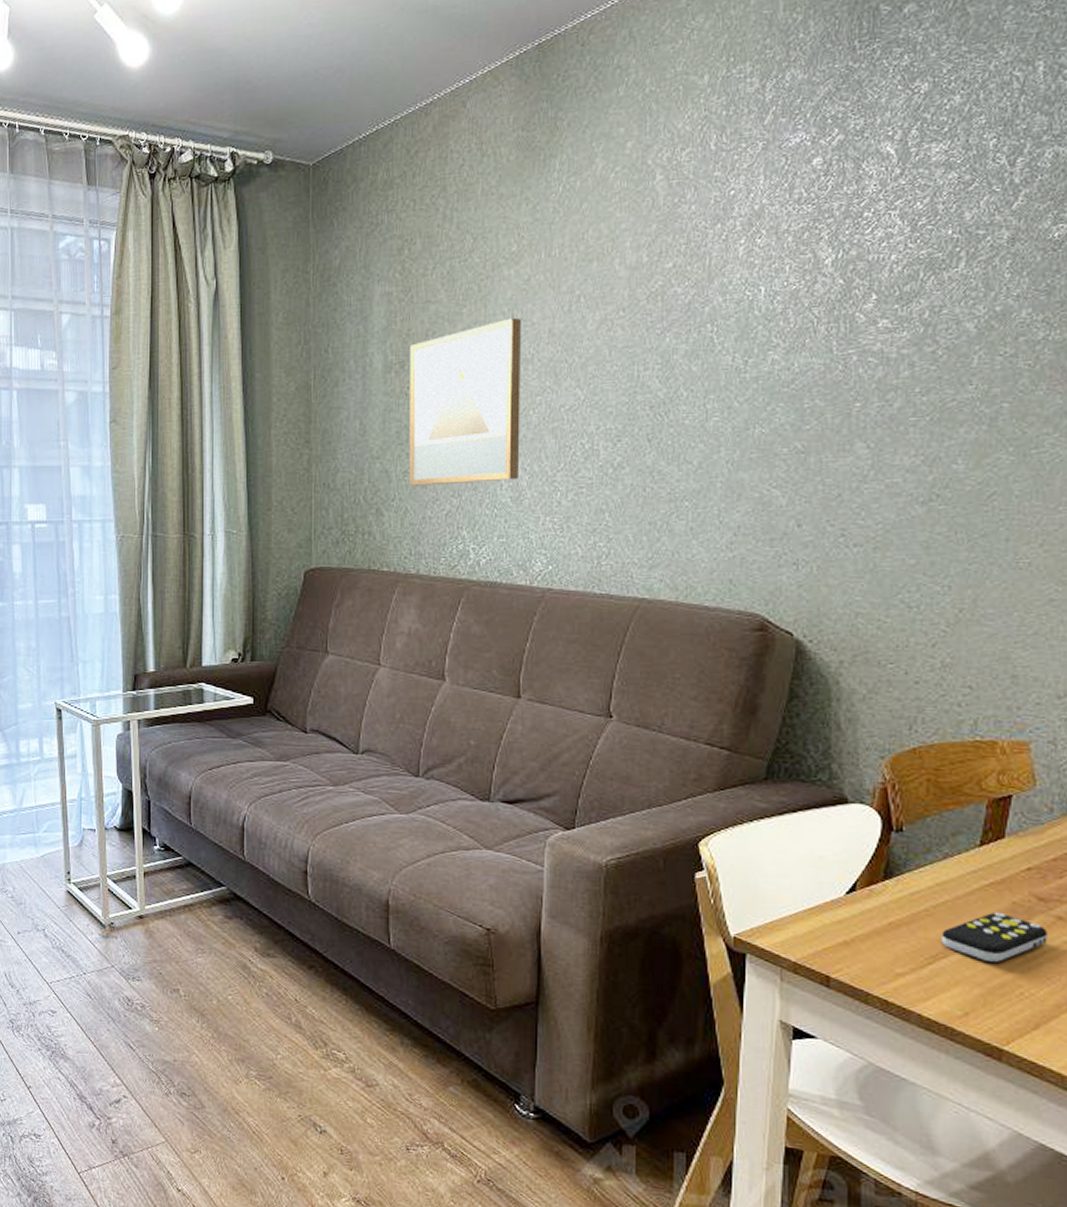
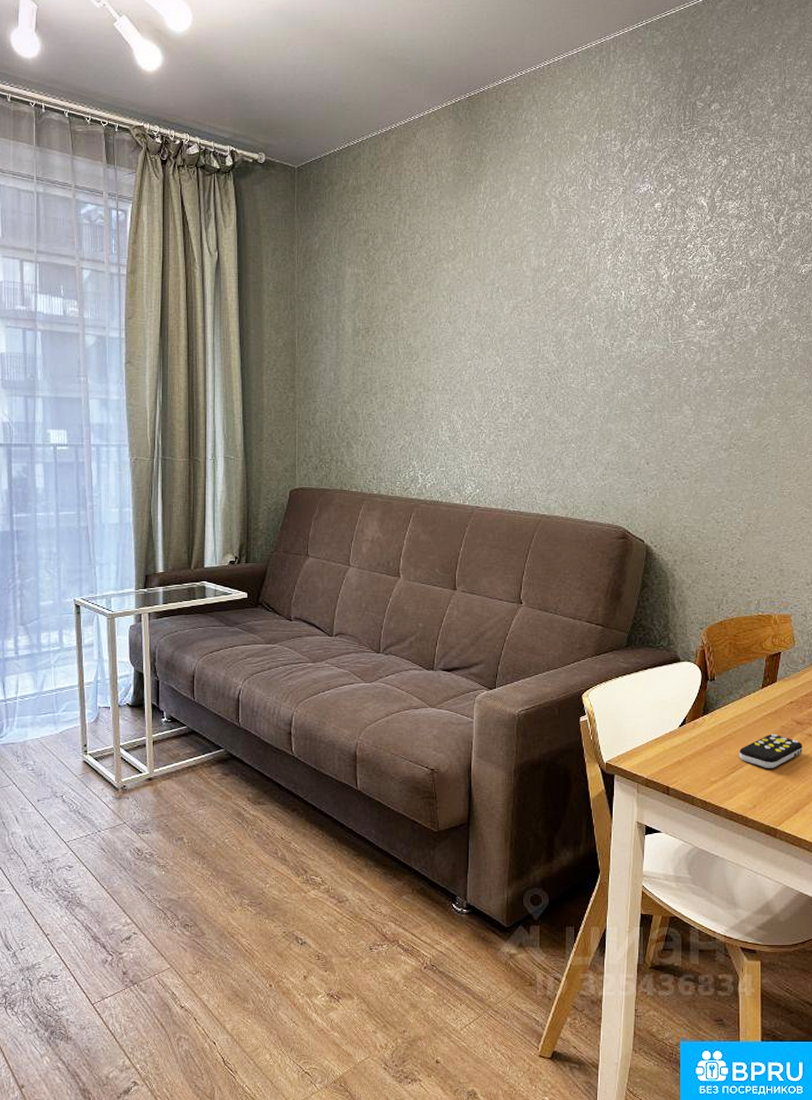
wall art: present [409,317,521,486] -> none [373,300,456,426]

